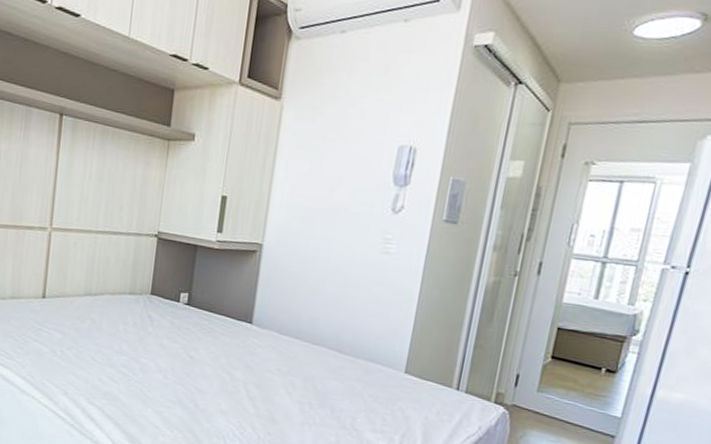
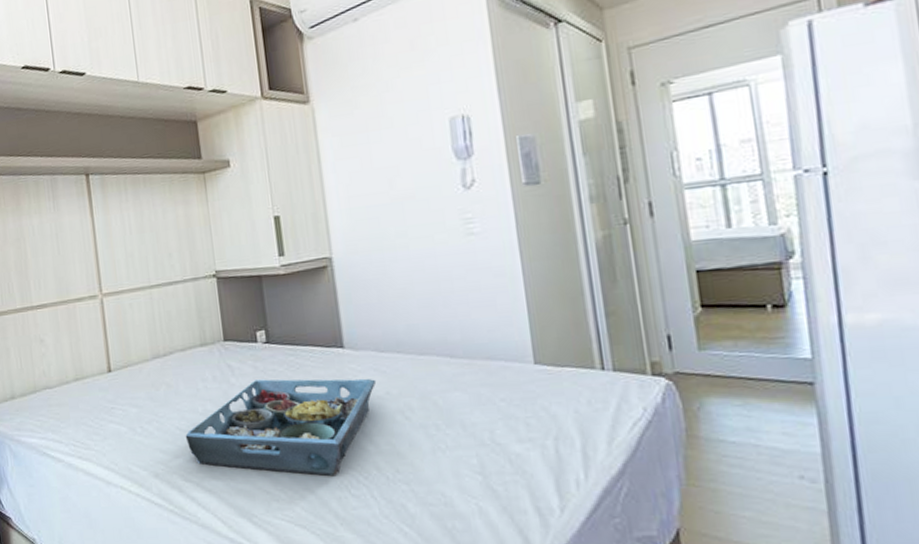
serving tray: none [98,333,272,426] -> present [185,378,377,475]

